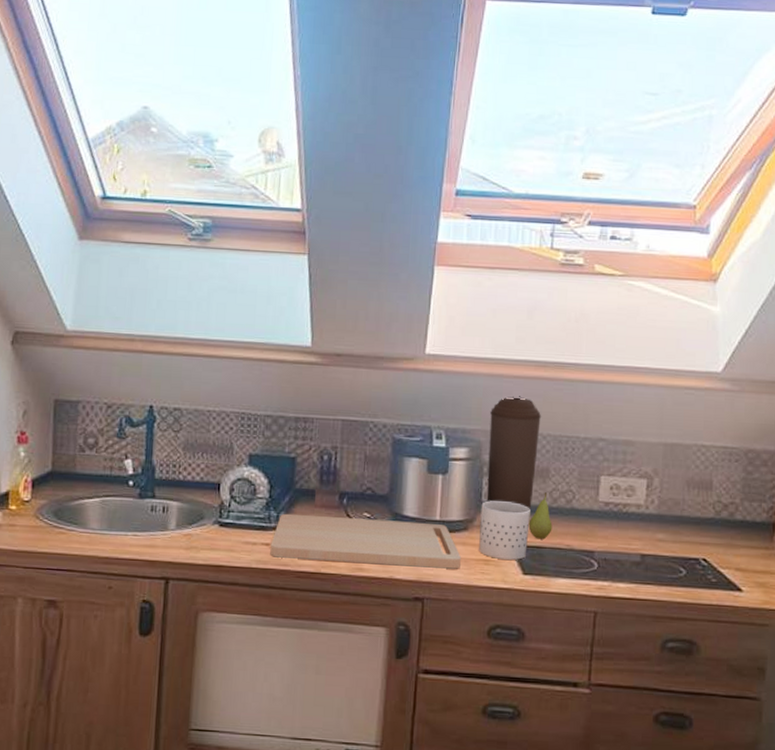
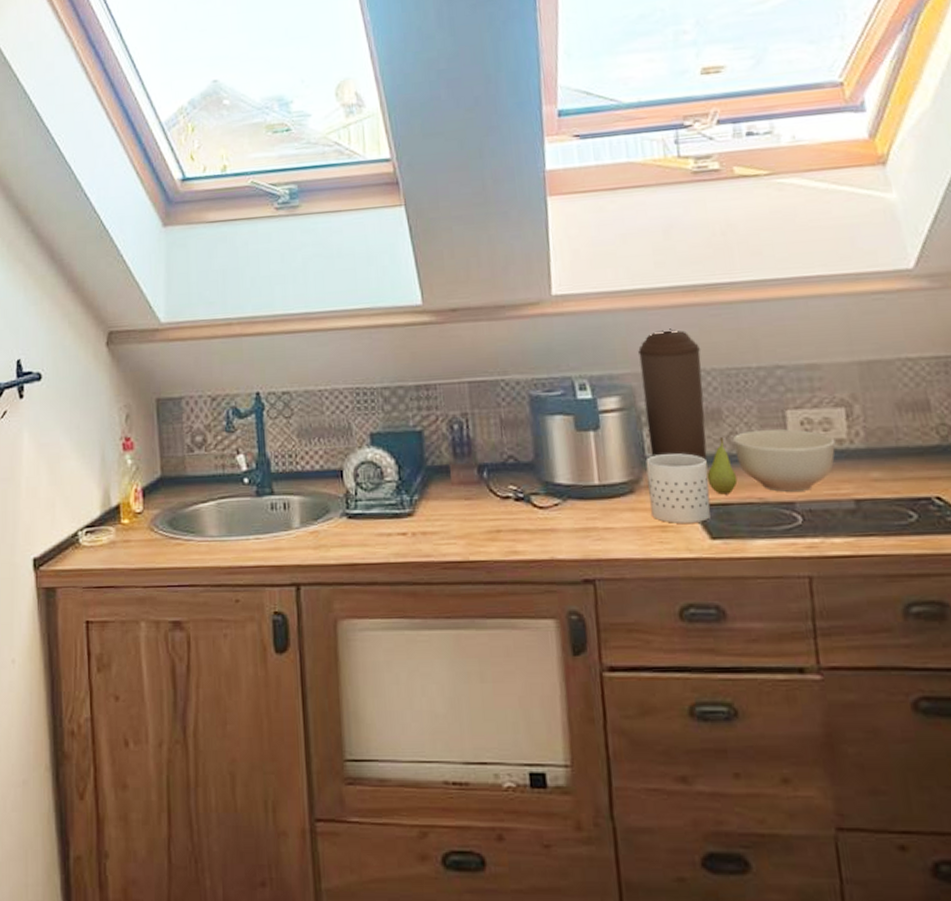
cutting board: present [270,513,462,569] -> none [407,488,633,548]
bowl: none [554,490,635,543] -> present [732,429,836,492]

